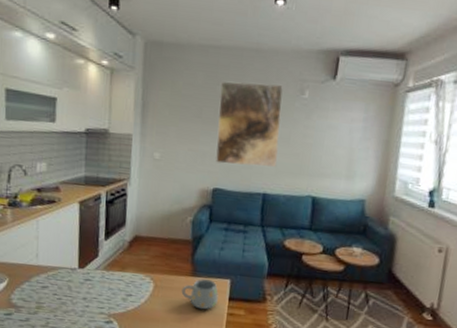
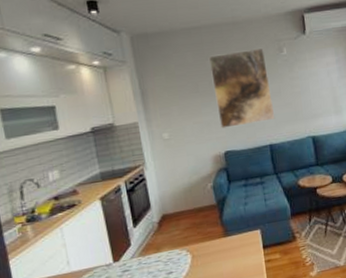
mug: present [181,278,219,310] -> none [218,235,254,265]

